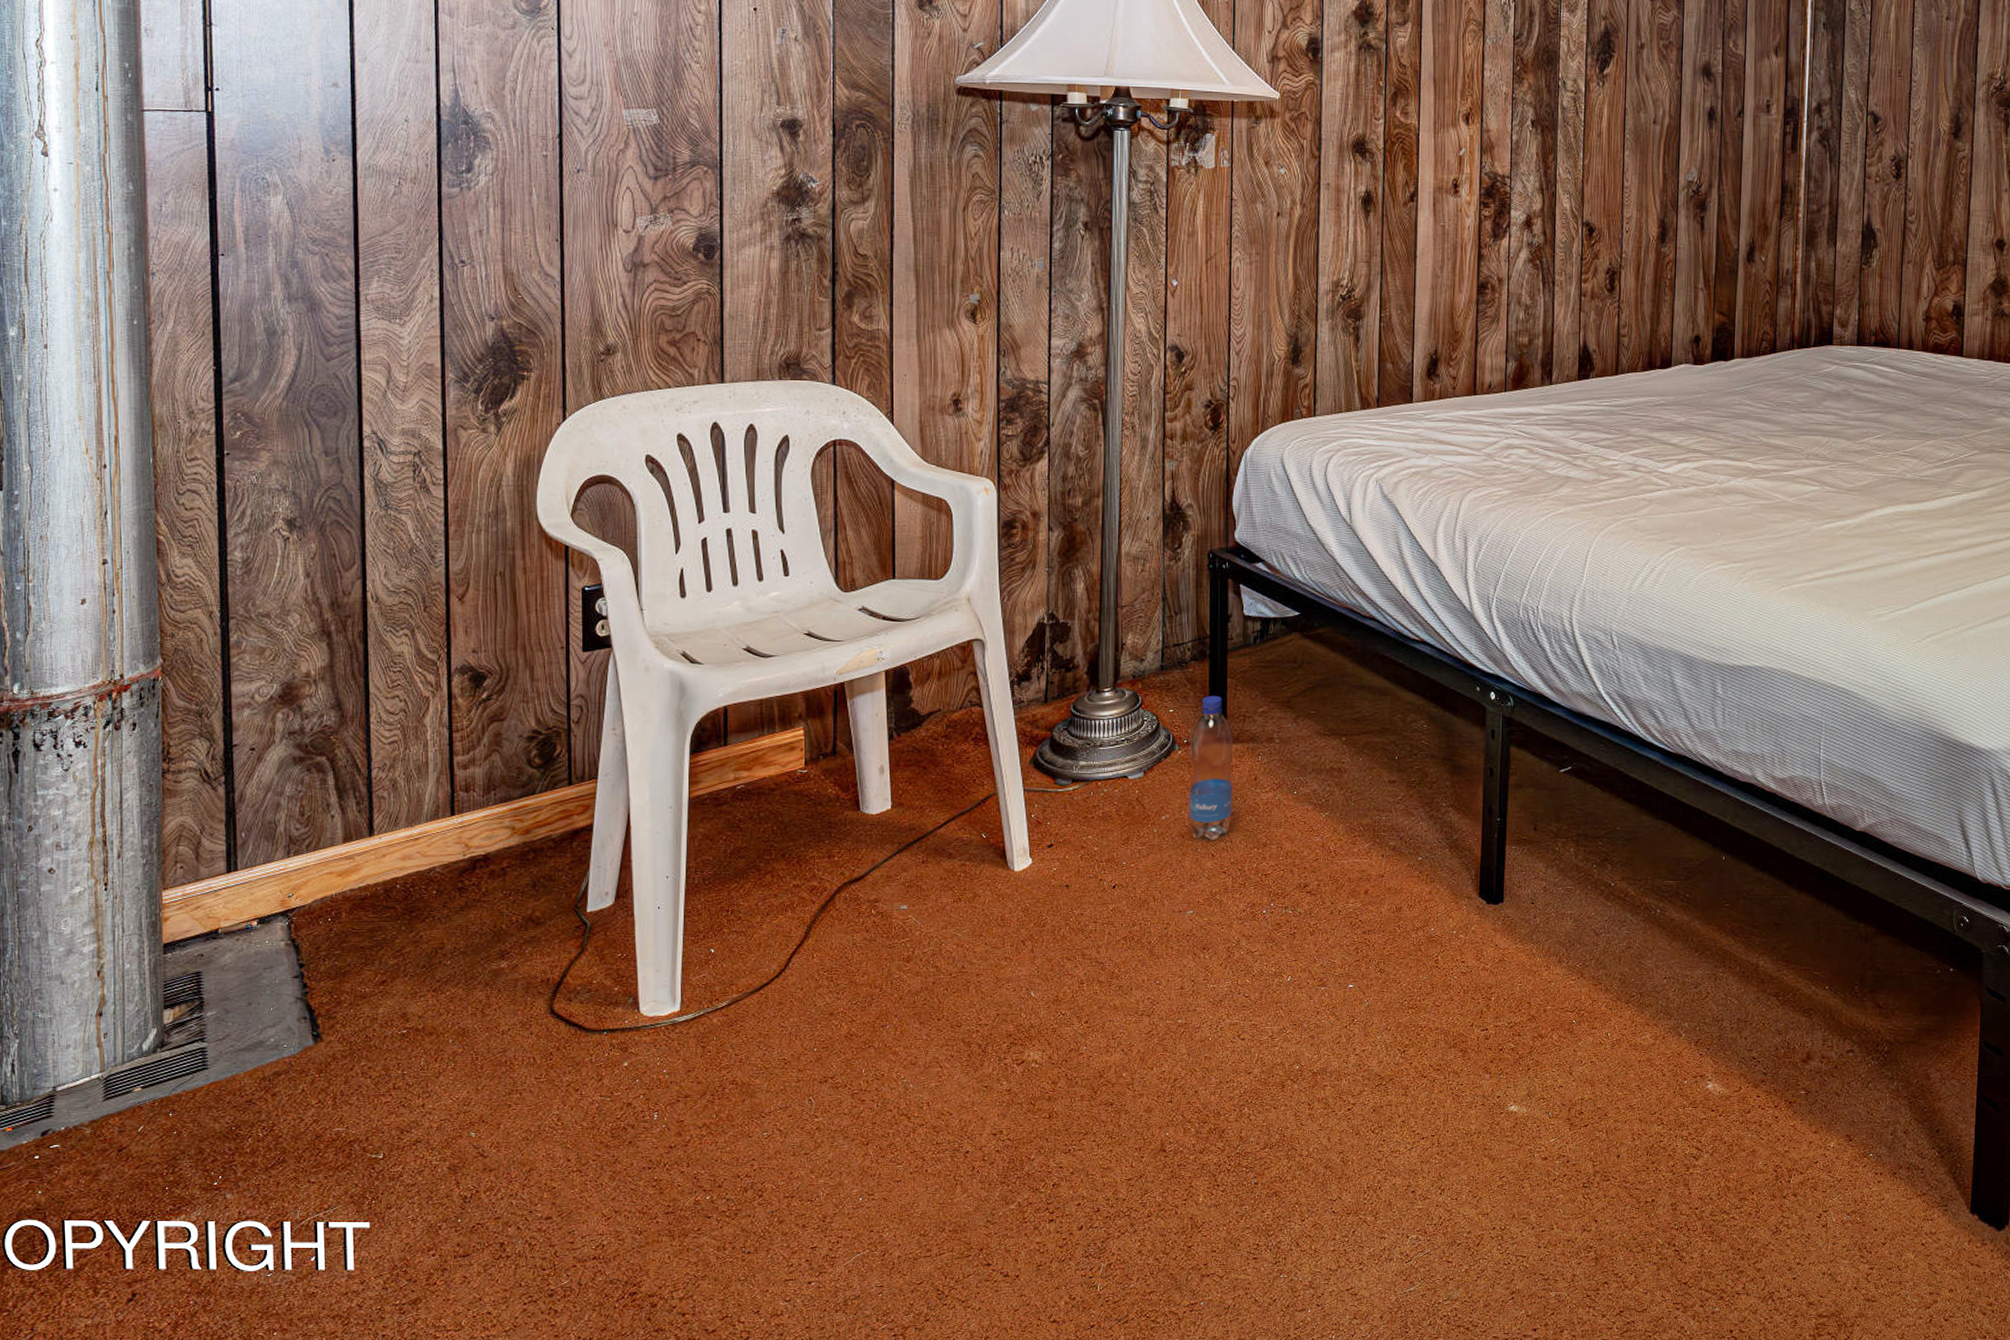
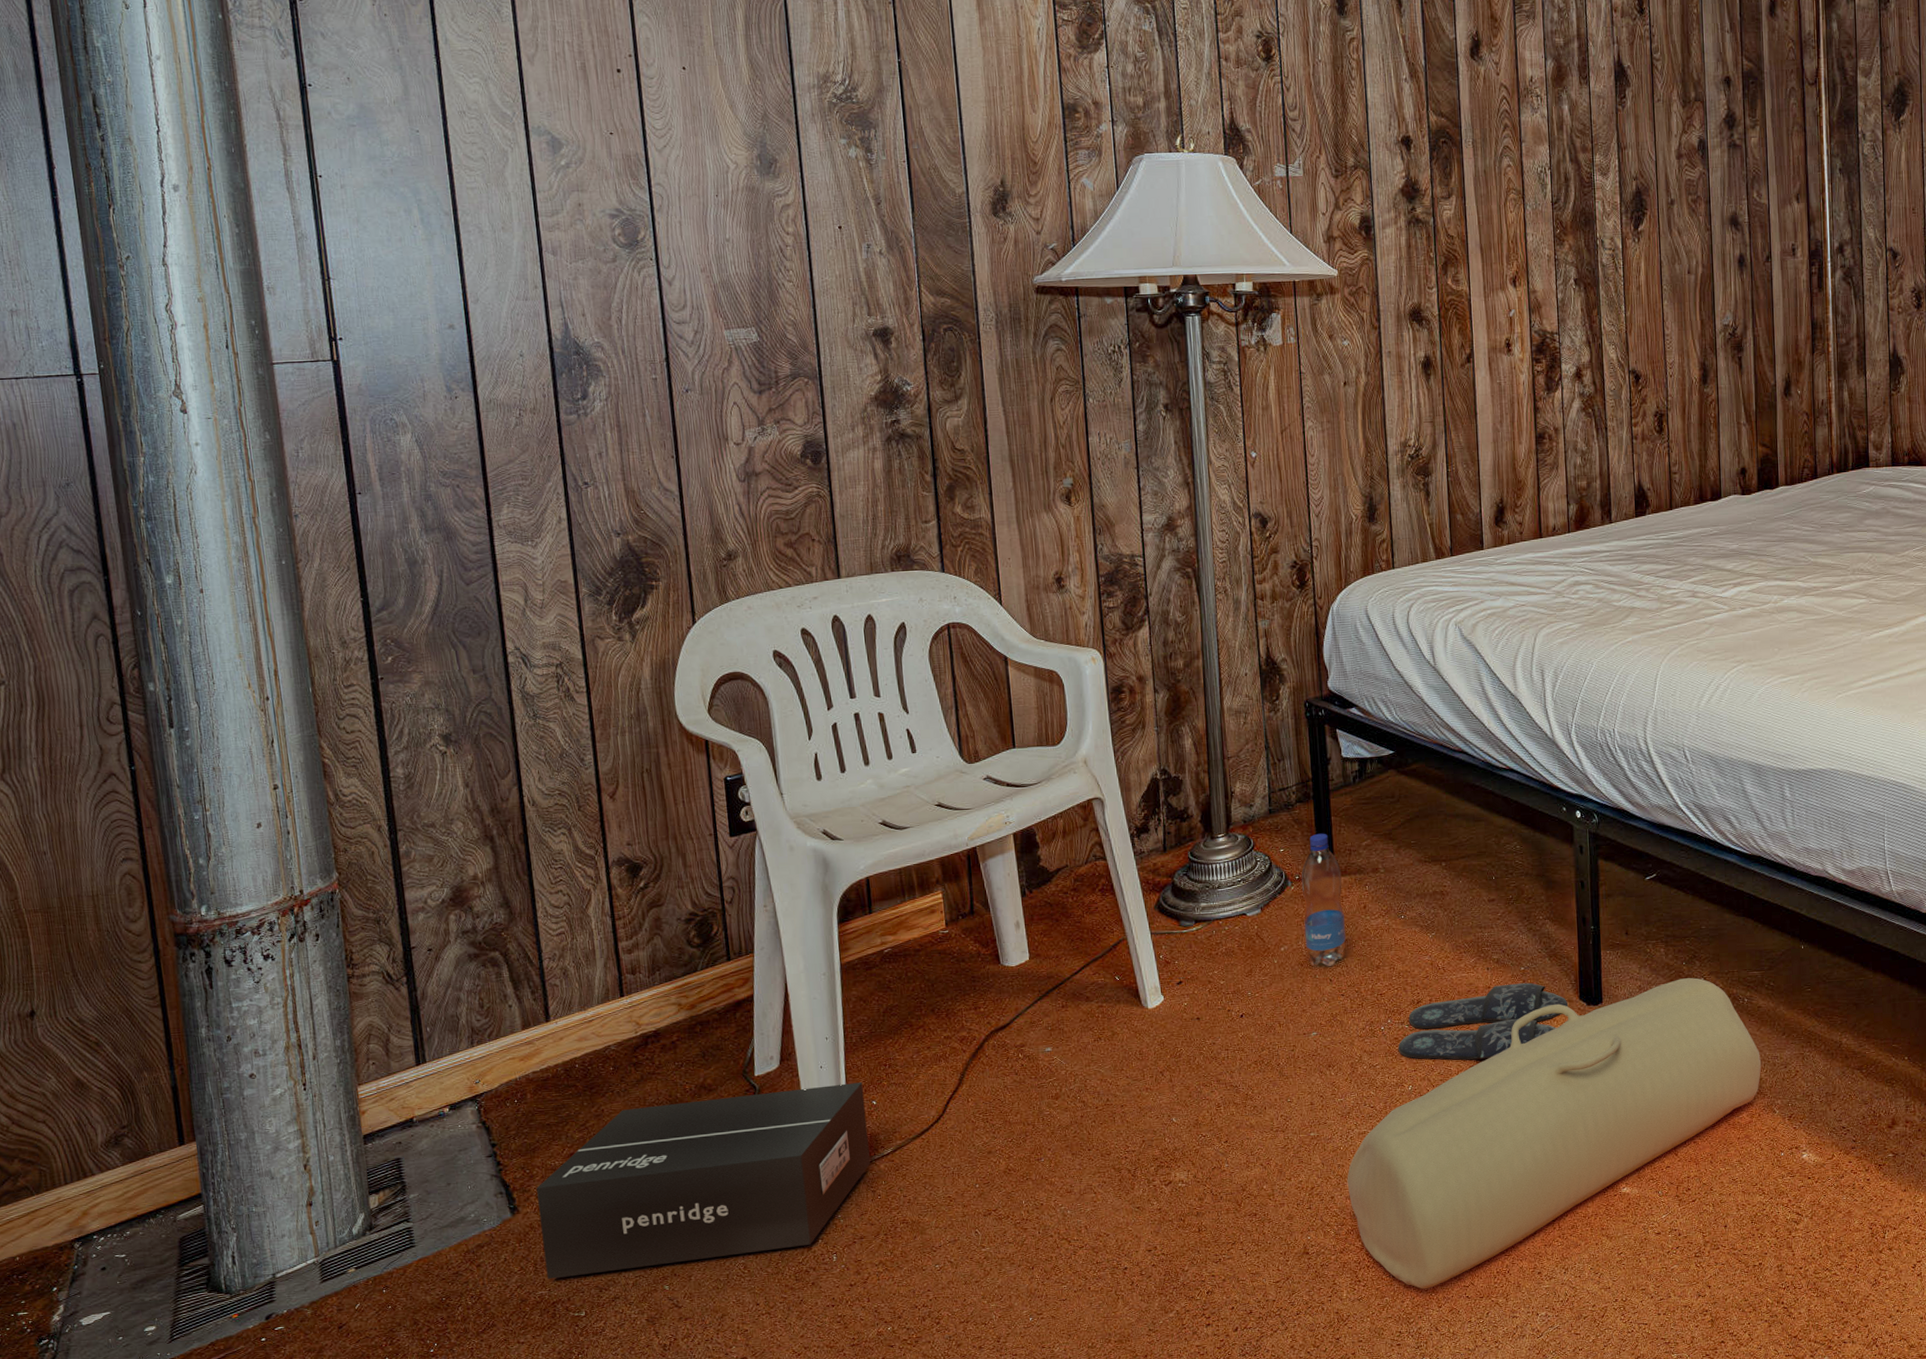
box: none [343,927,703,1116] -> present [536,1082,870,1279]
duffel bag: none [1213,882,1671,1200] -> present [1347,978,1762,1289]
slippers: none [1280,874,1466,955] -> present [1399,982,1568,1061]

